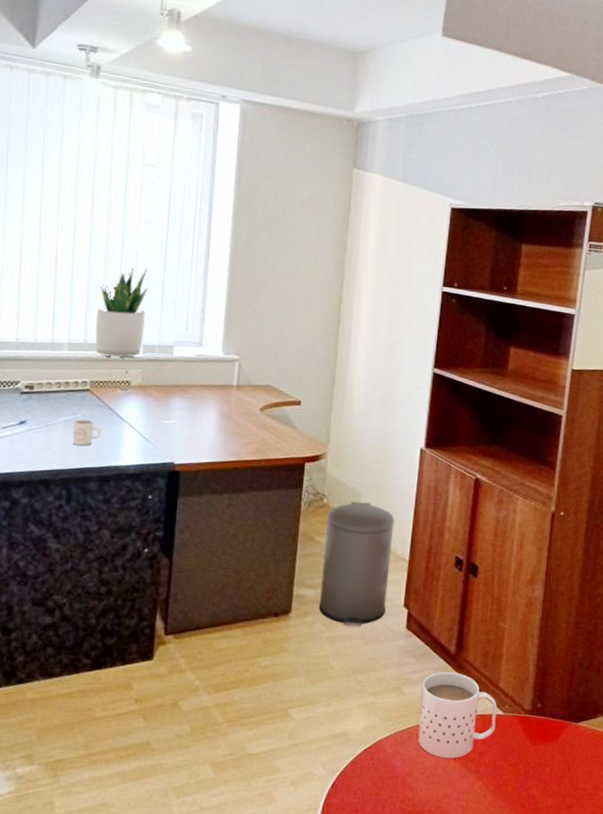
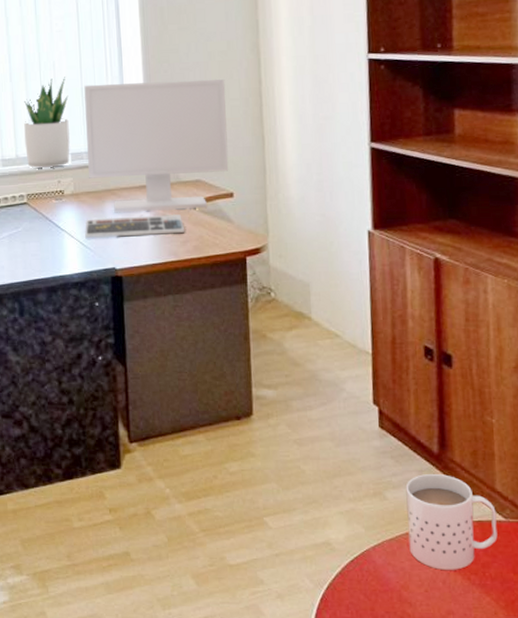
mug: present [72,420,101,446] -> none [16,233,43,259]
computer keyboard: none [147,412,249,436] -> present [85,213,184,239]
computer monitor: none [158,279,308,414] -> present [84,78,229,213]
pedal bin: present [318,502,395,626] -> none [277,294,354,426]

